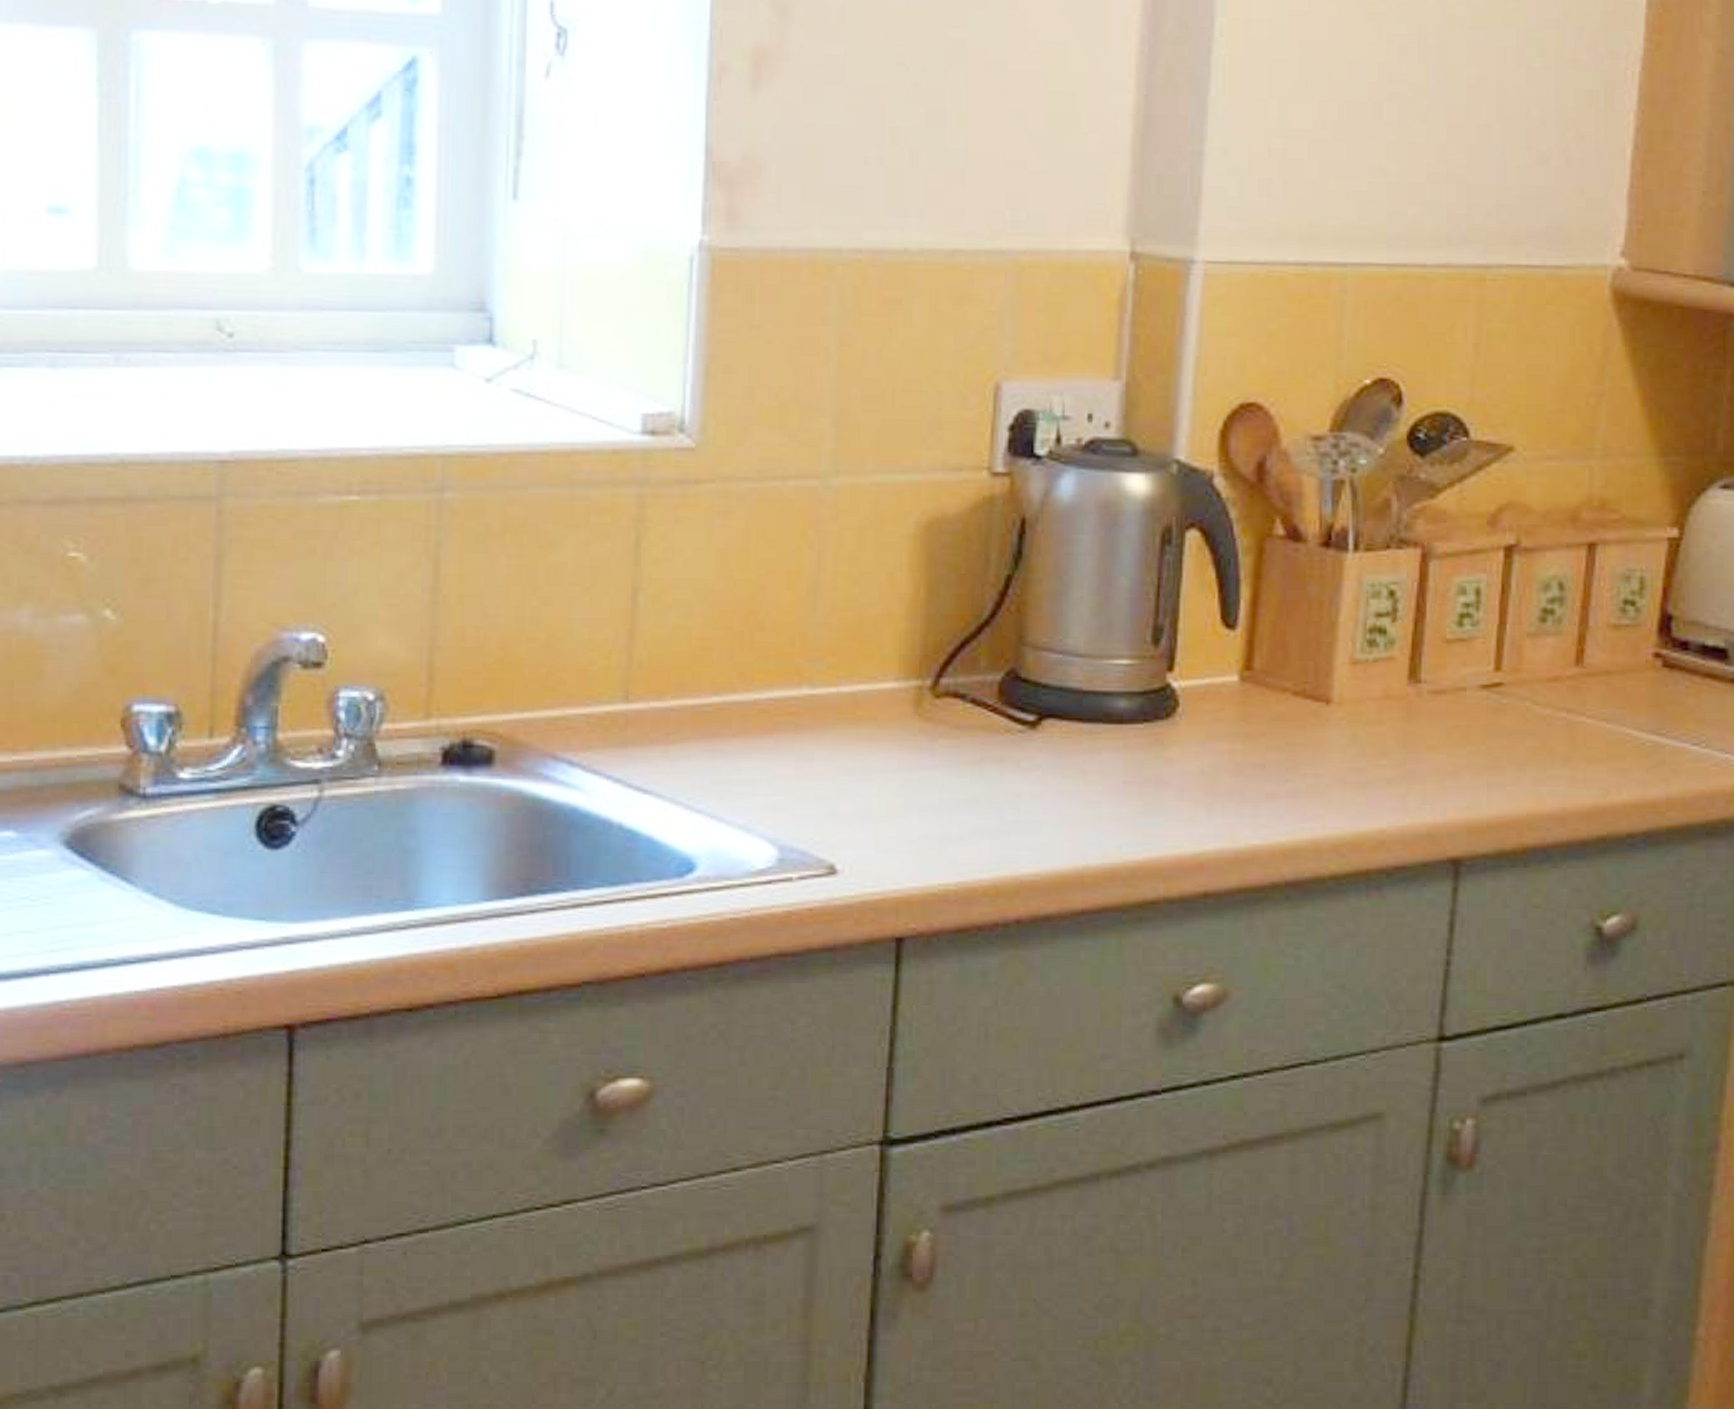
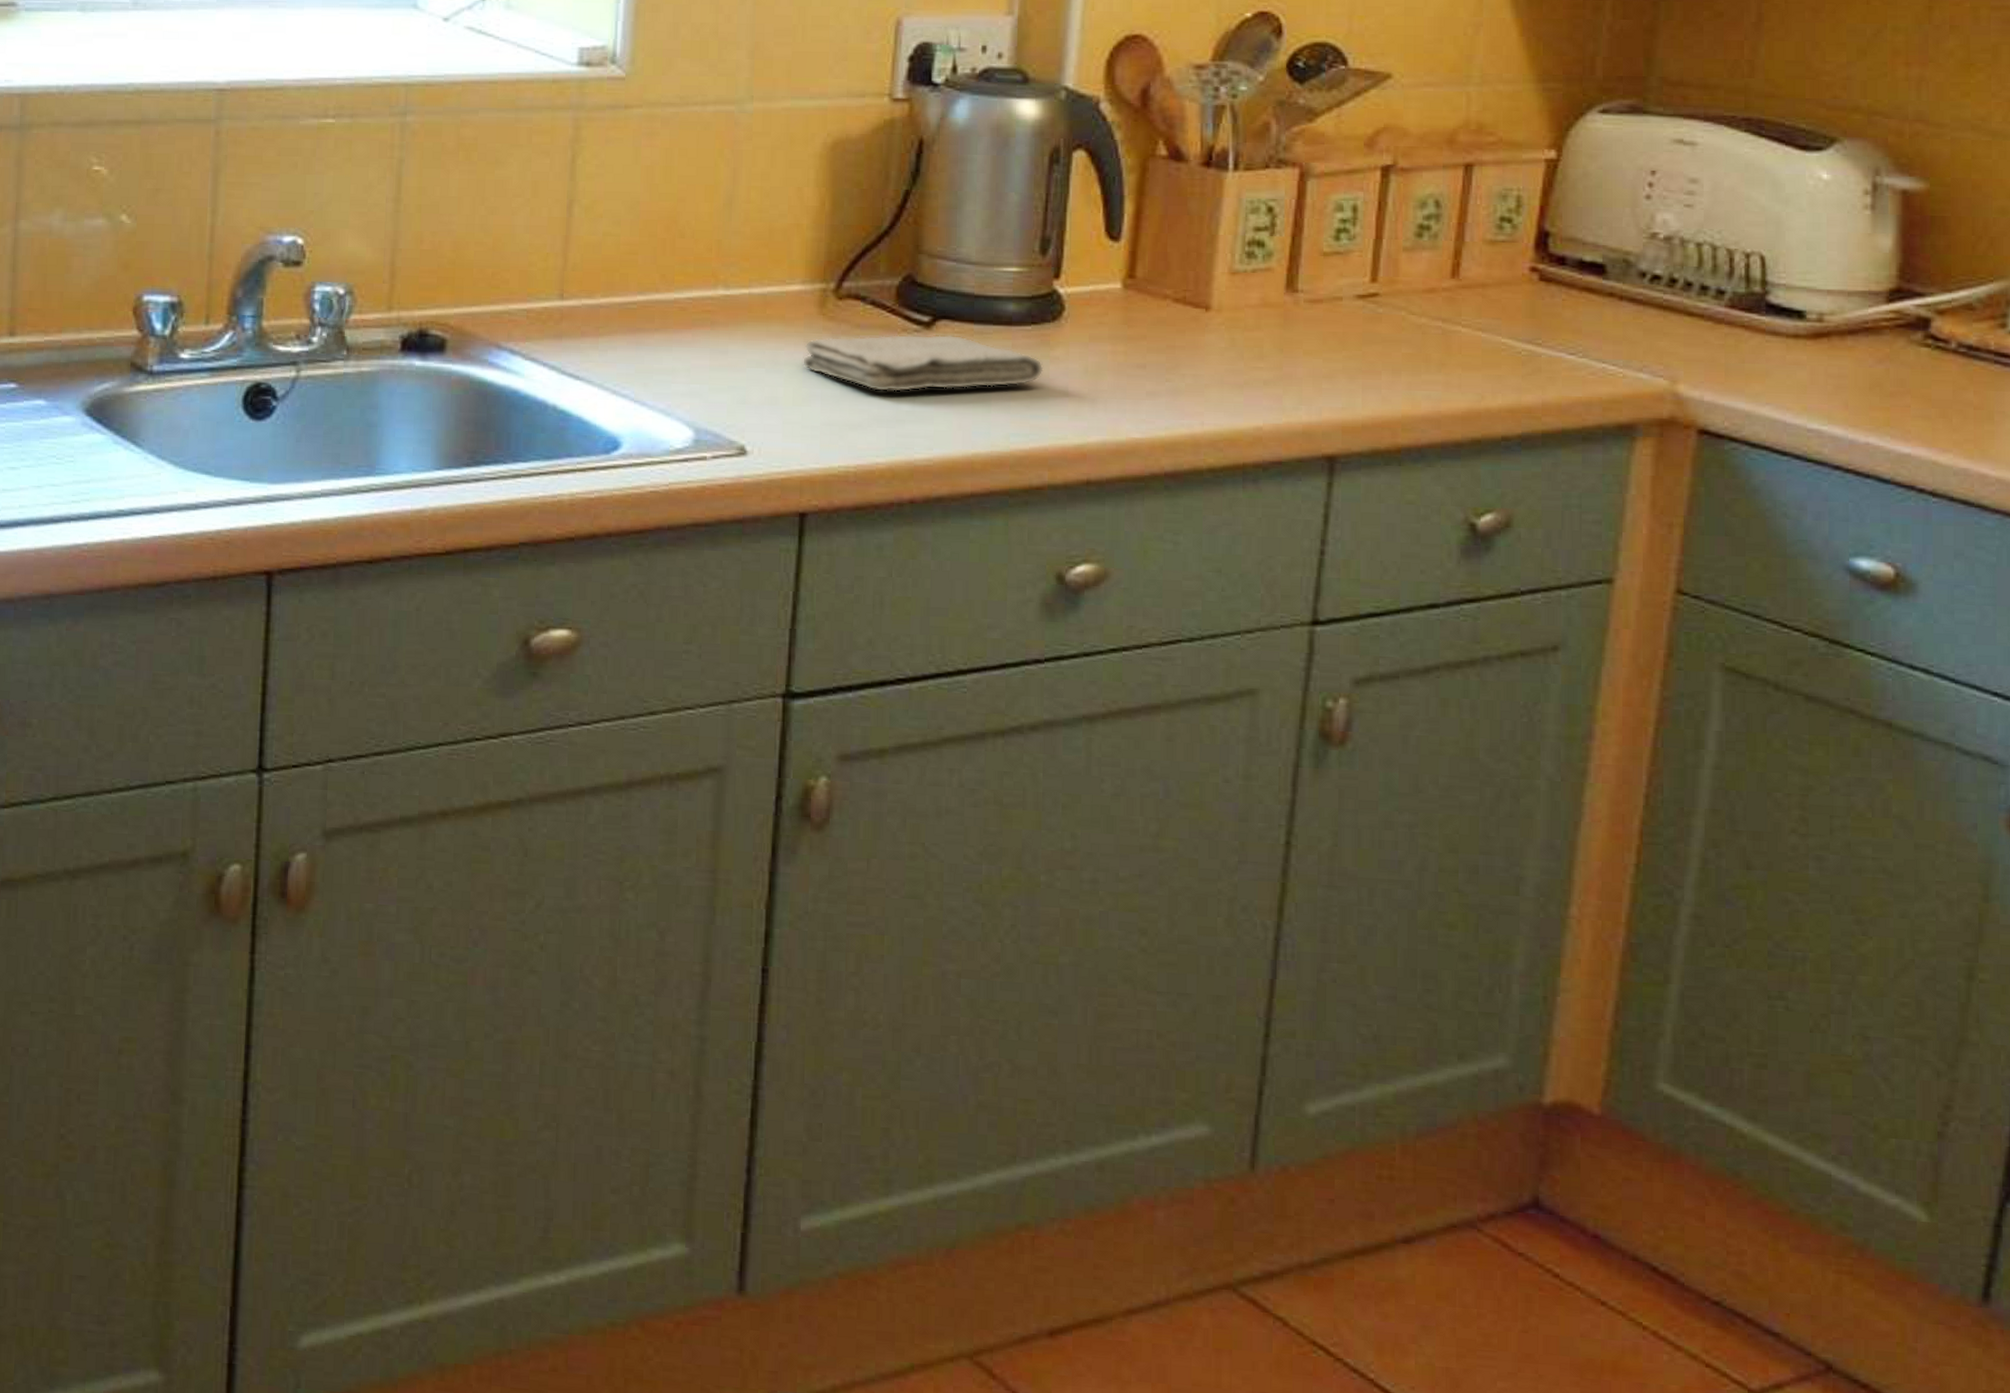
washcloth: none [897,735,1157,801] -> present [803,334,1044,392]

